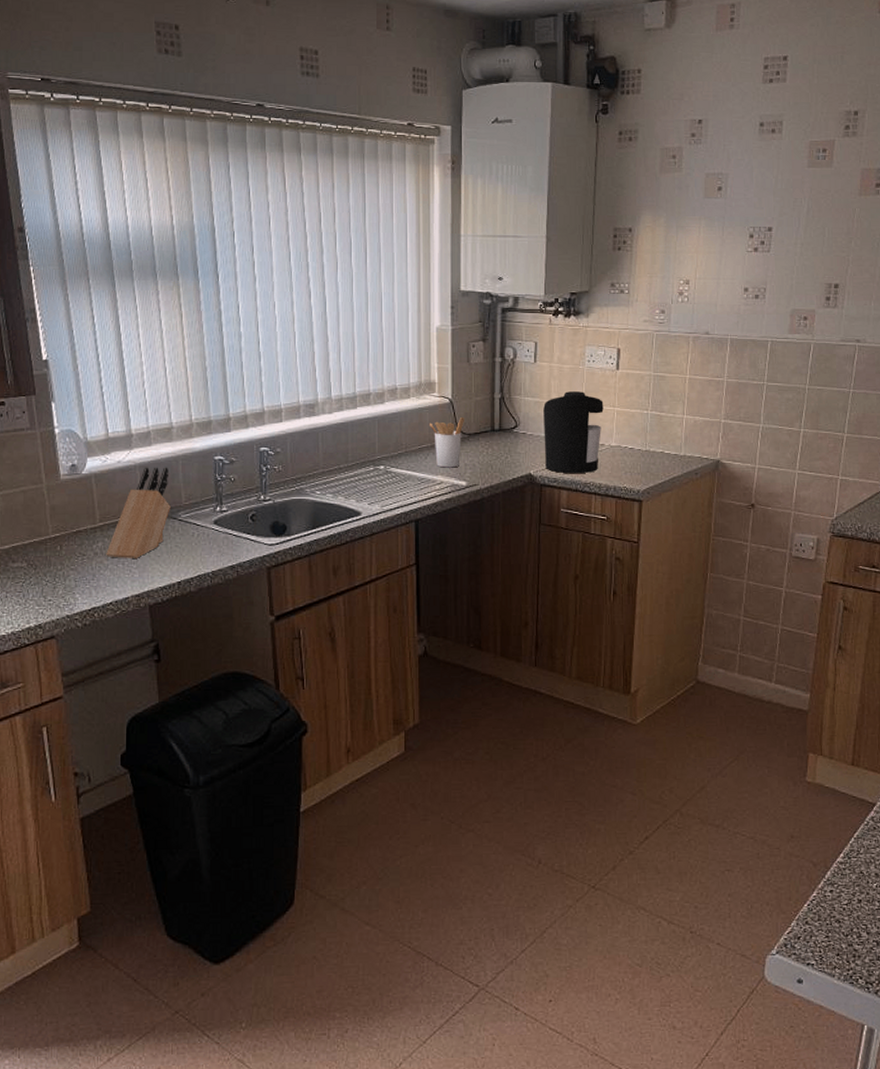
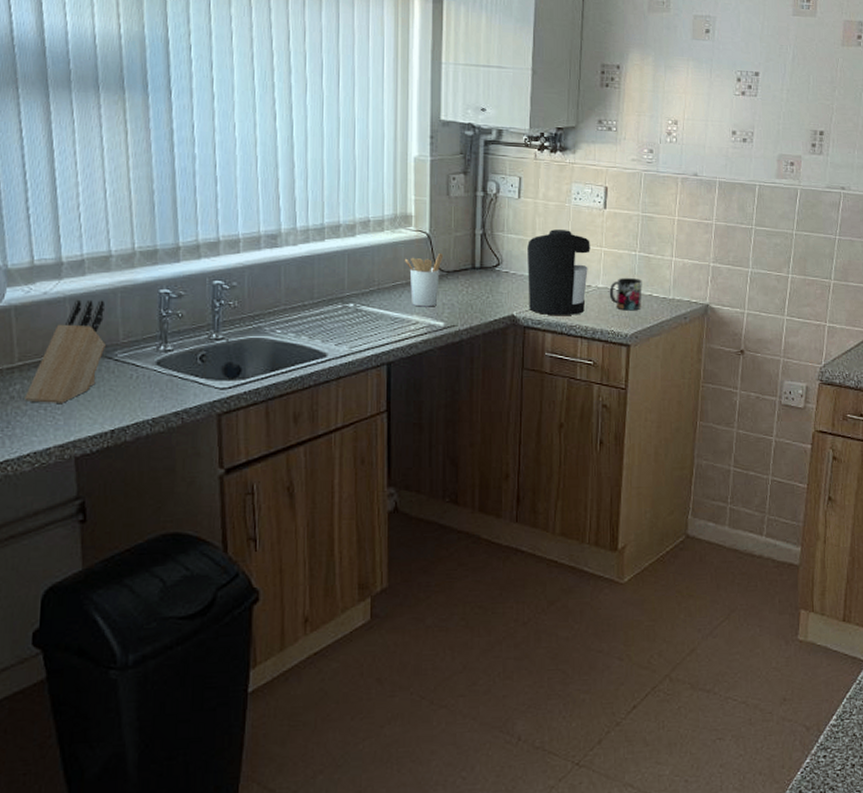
mug: none [622,435,654,468] -> present [609,277,642,311]

